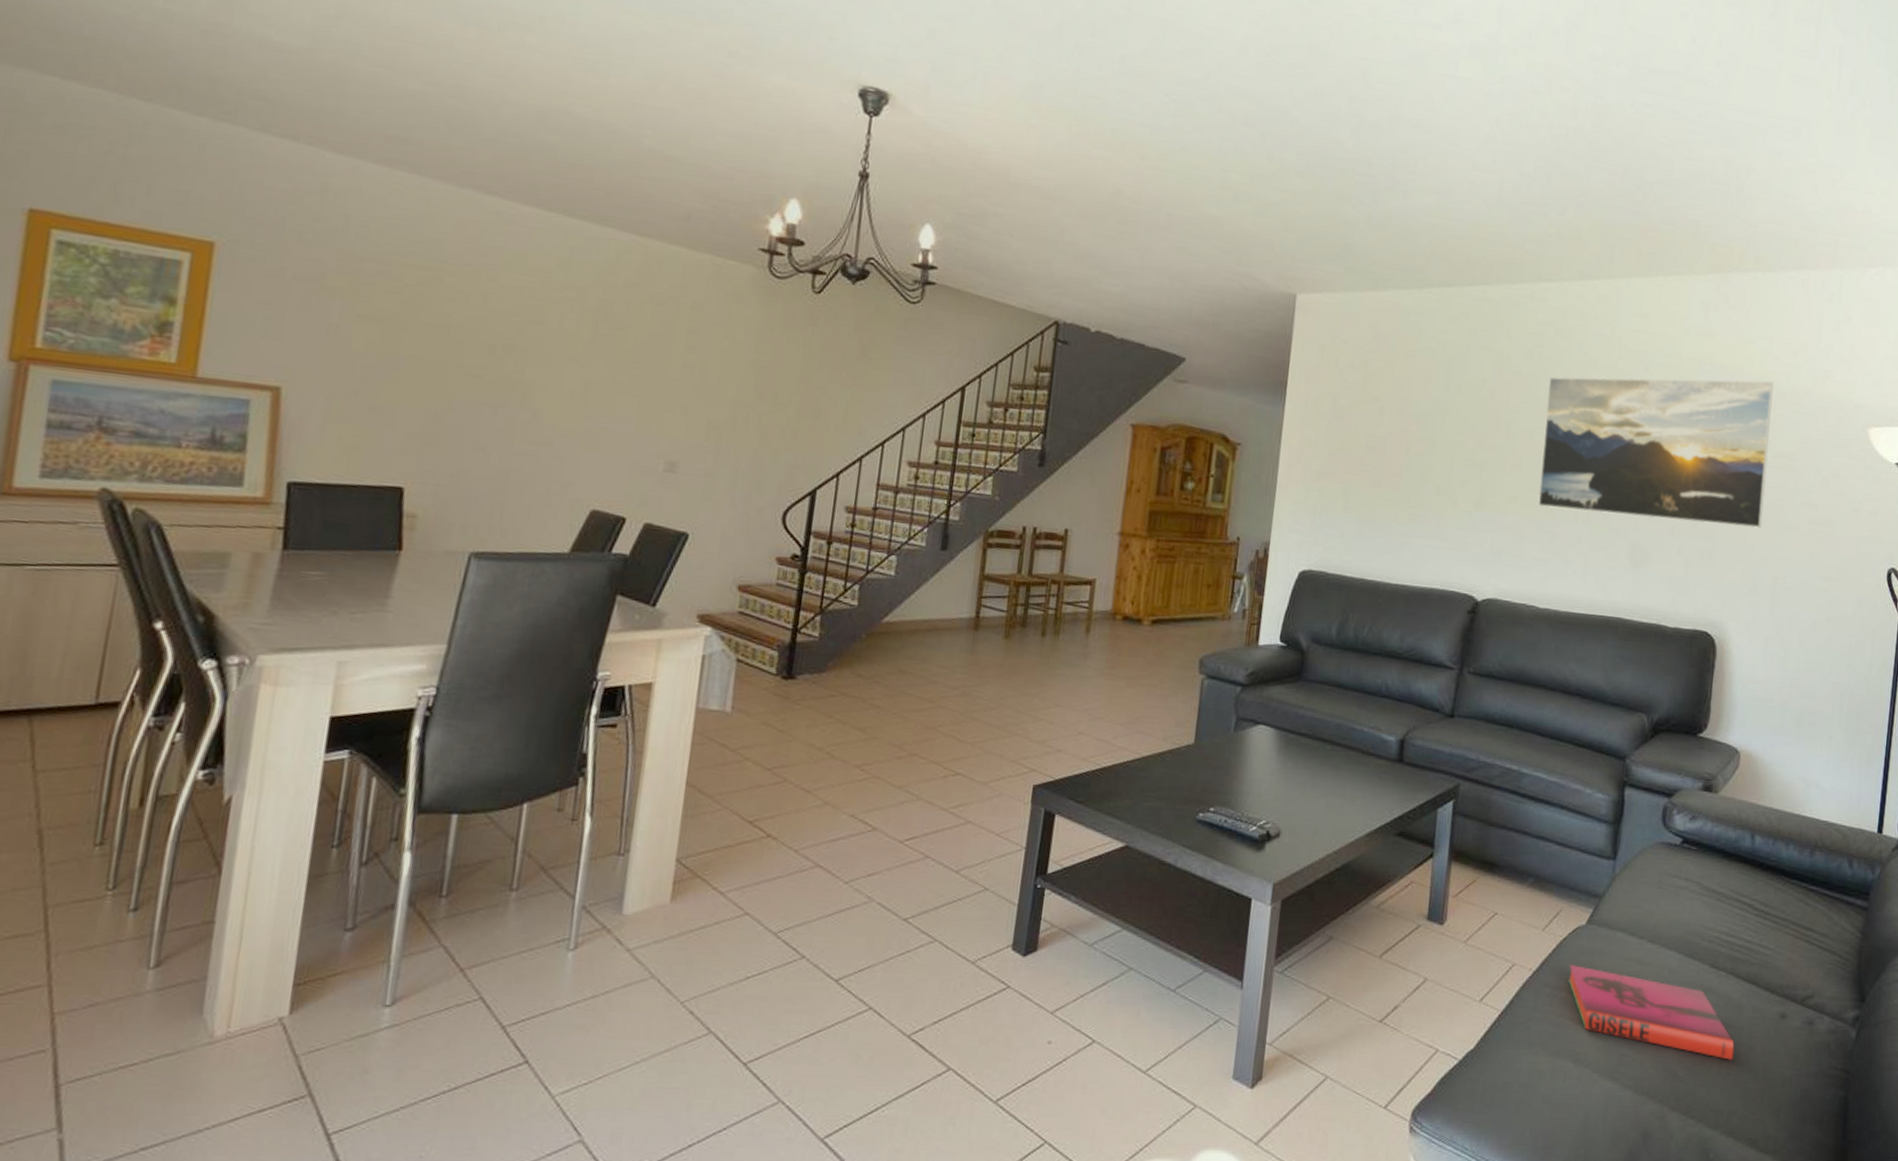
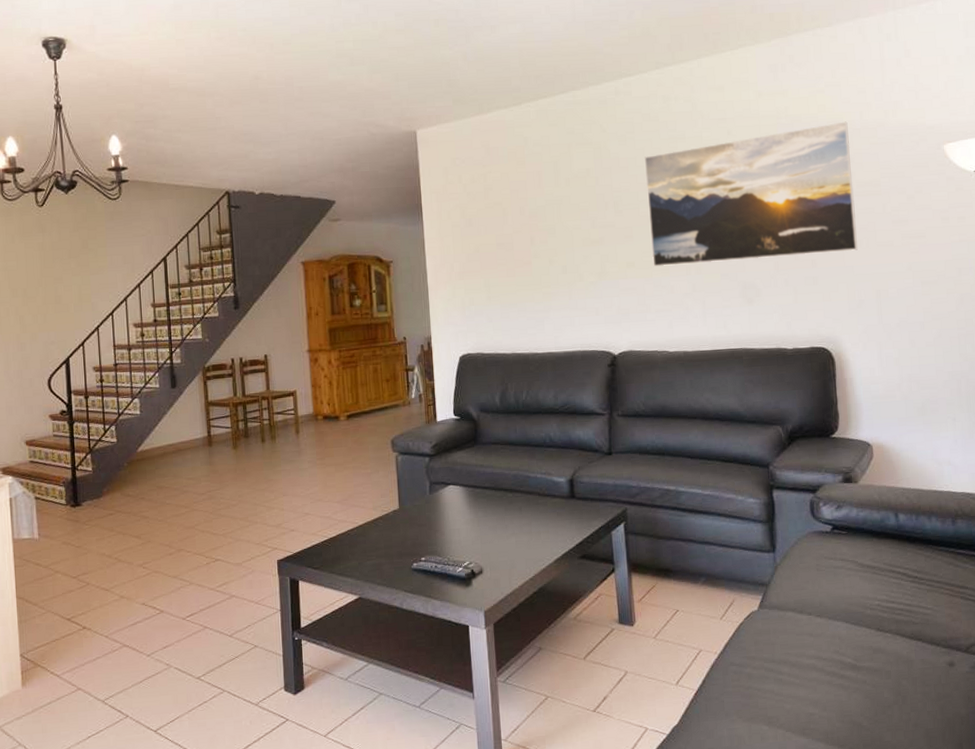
hardback book: present [1568,965,1734,1060] -> none [749,644,911,707]

